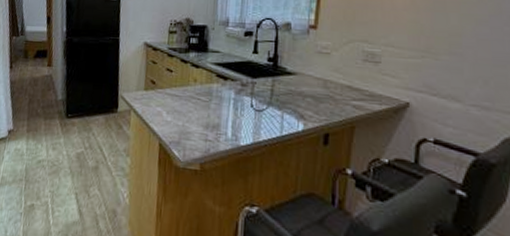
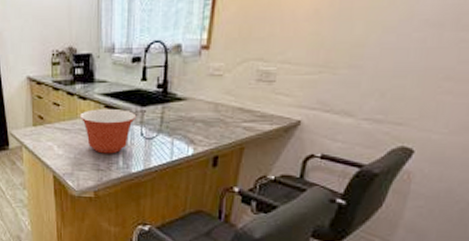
mixing bowl: none [190,77,247,125] -> present [79,109,137,154]

